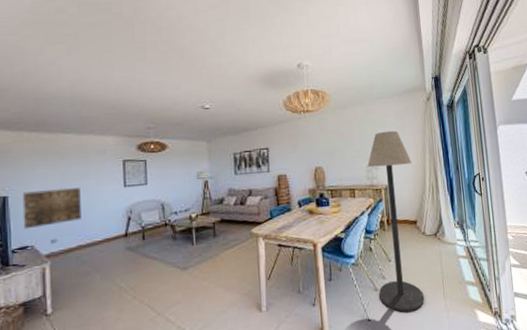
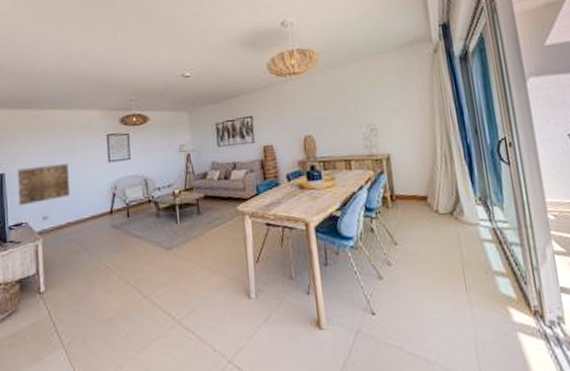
floor lamp: present [367,130,425,312] -> none [364,90,442,306]

